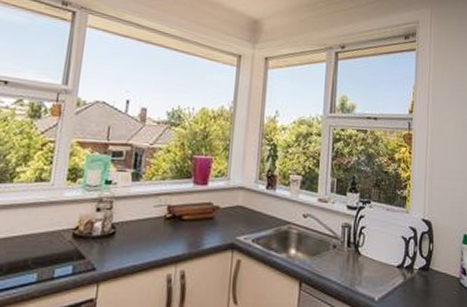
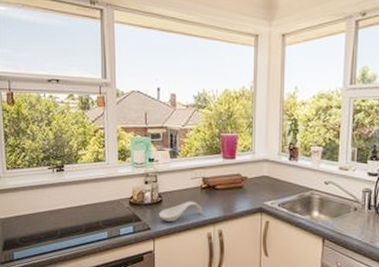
spoon rest: none [109,233,165,260] -> present [159,201,203,221]

